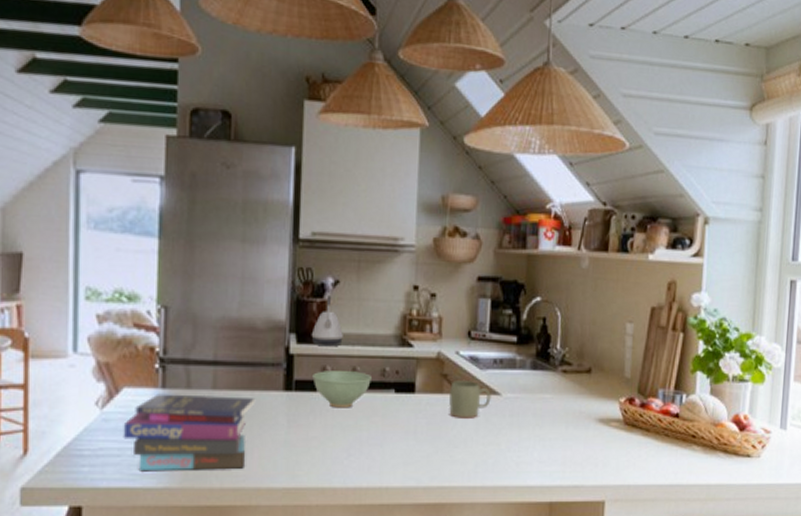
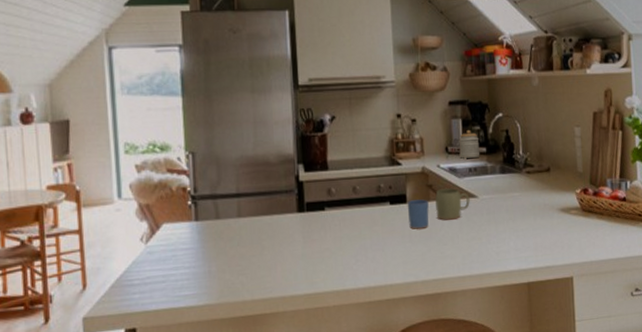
books: present [123,394,256,472] -> none [165,221,275,293]
kettle: present [311,296,343,347] -> none [316,130,343,172]
bowl: present [312,371,373,408] -> none [320,190,371,223]
mug: none [415,390,441,425] -> present [407,199,429,229]
jar: none [484,312,510,347] -> present [458,129,480,159]

